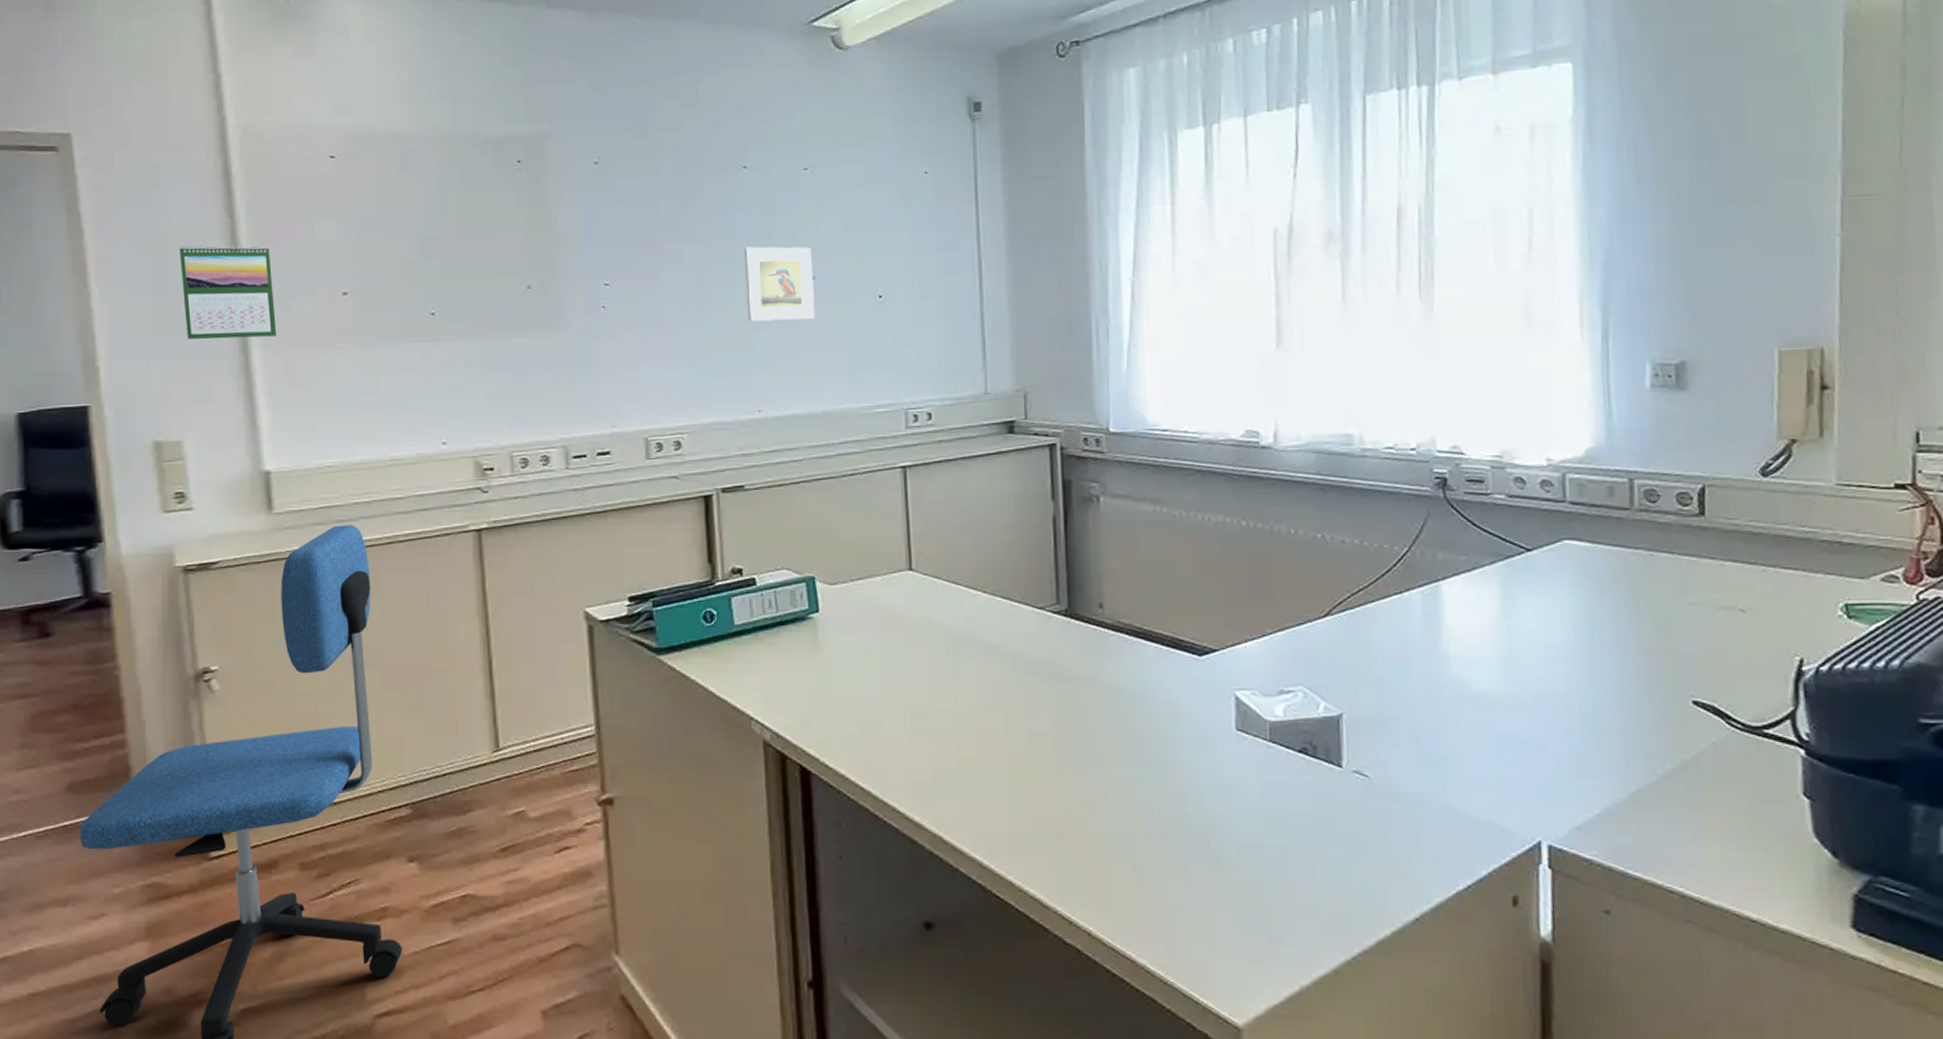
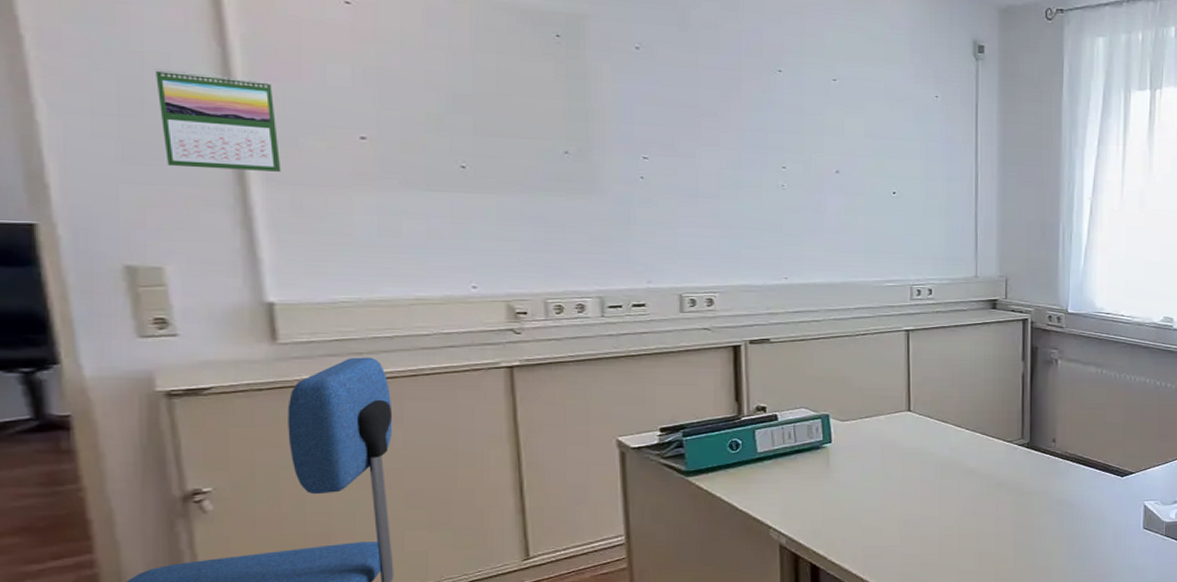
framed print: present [744,246,815,322] -> none [776,139,838,206]

